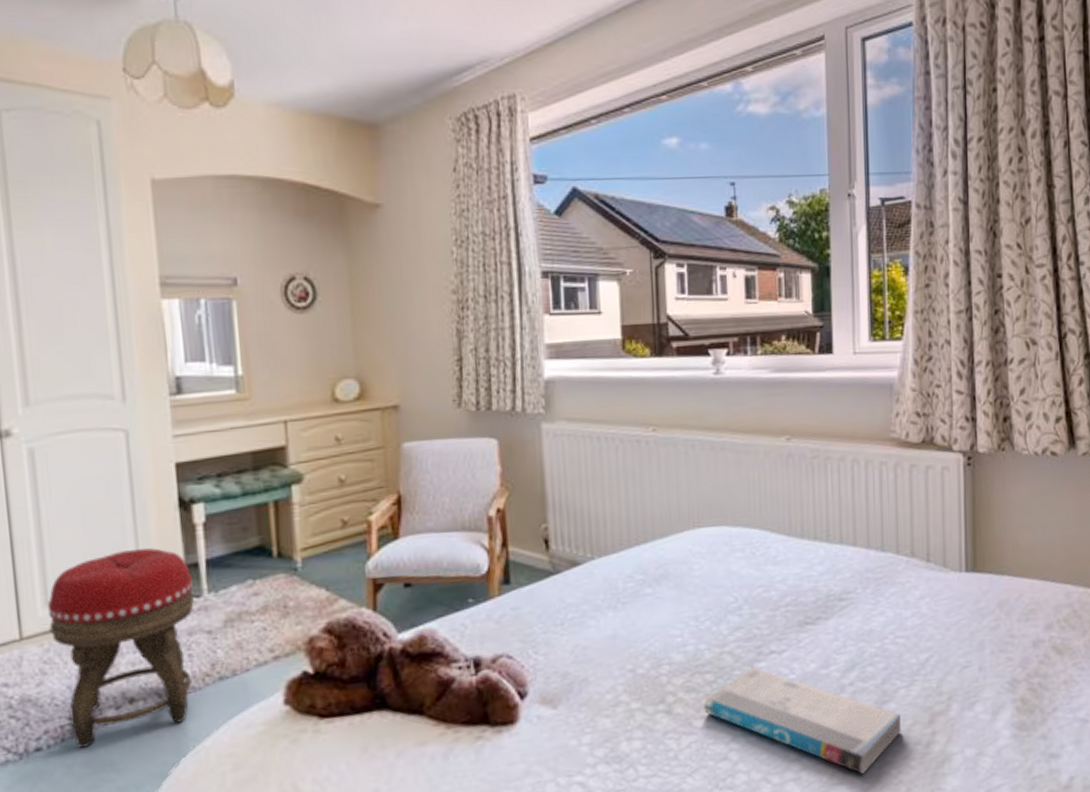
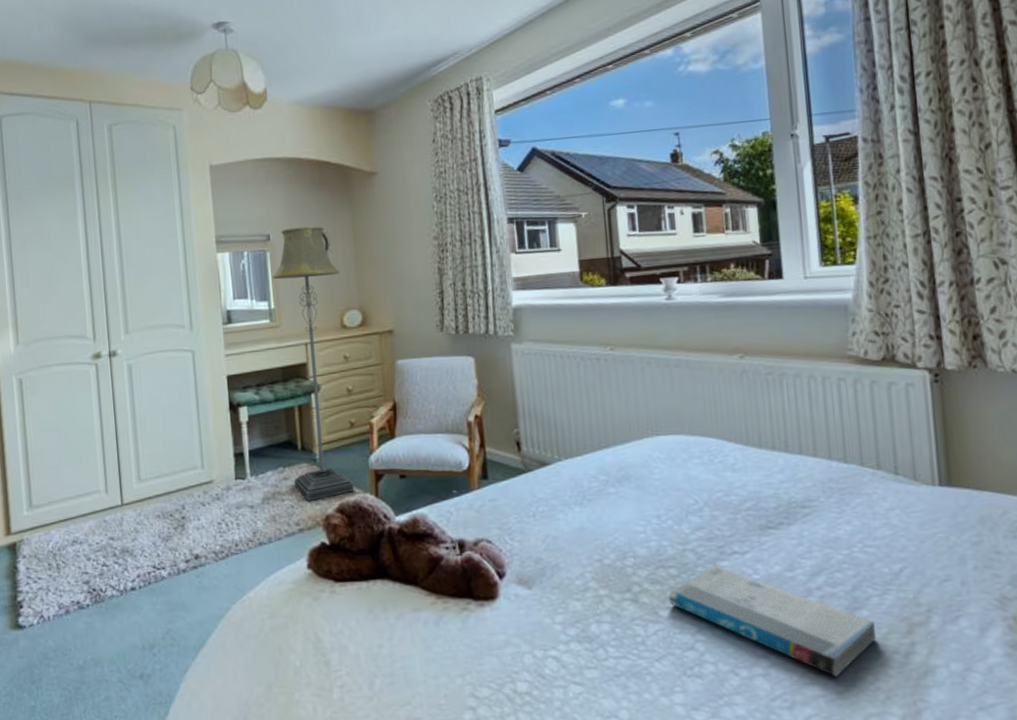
footstool: present [47,548,194,748] -> none [139,440,241,590]
floor lamp: none [240,269,347,621] -> present [272,226,355,501]

